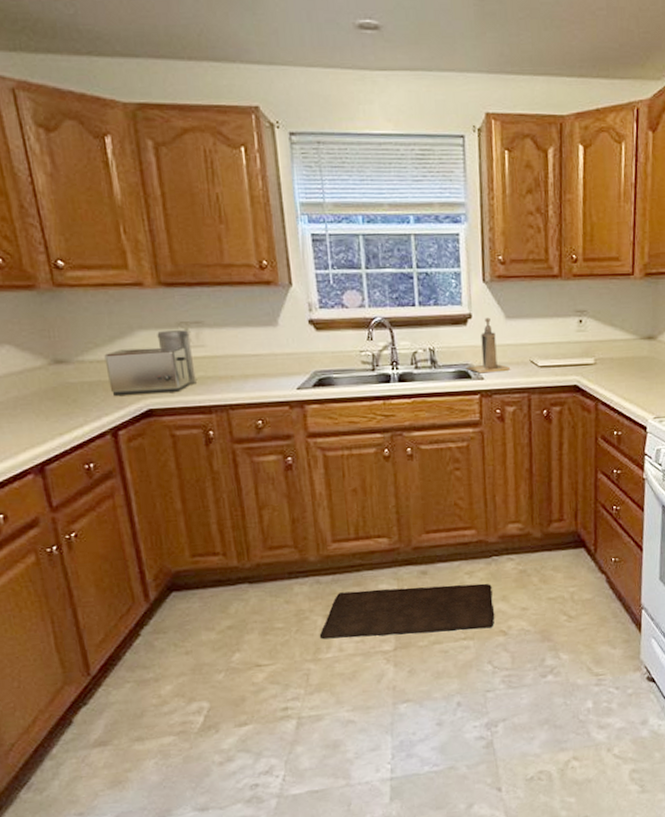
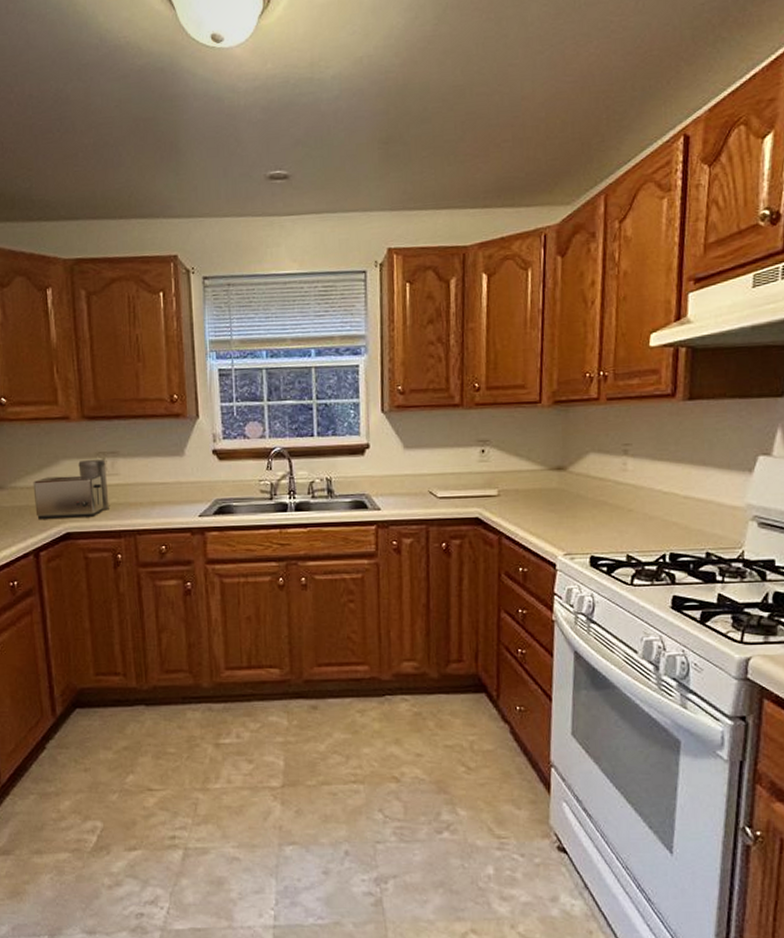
doormat: present [319,583,495,640] -> none [209,721,387,773]
soap dispenser: present [465,317,510,374] -> none [362,447,408,504]

